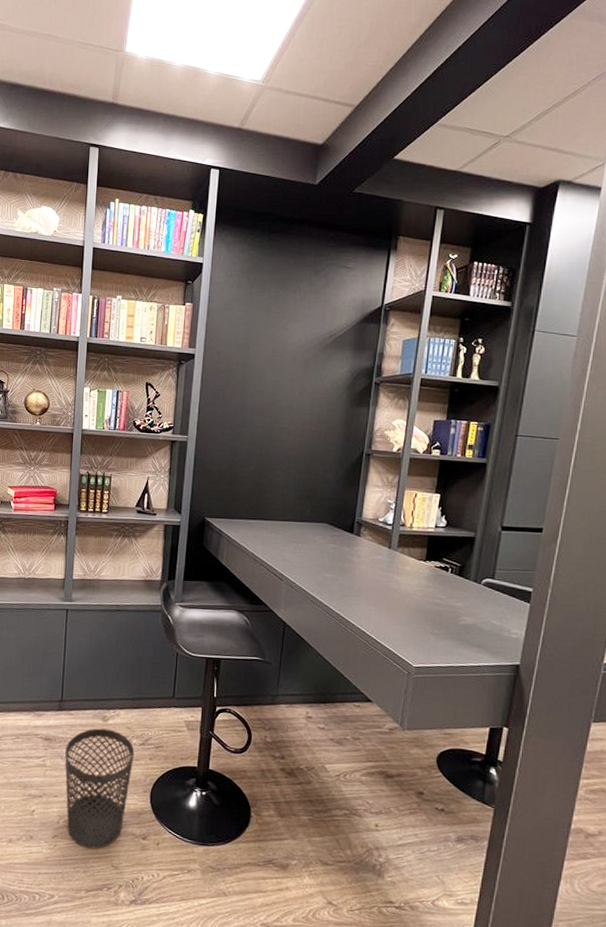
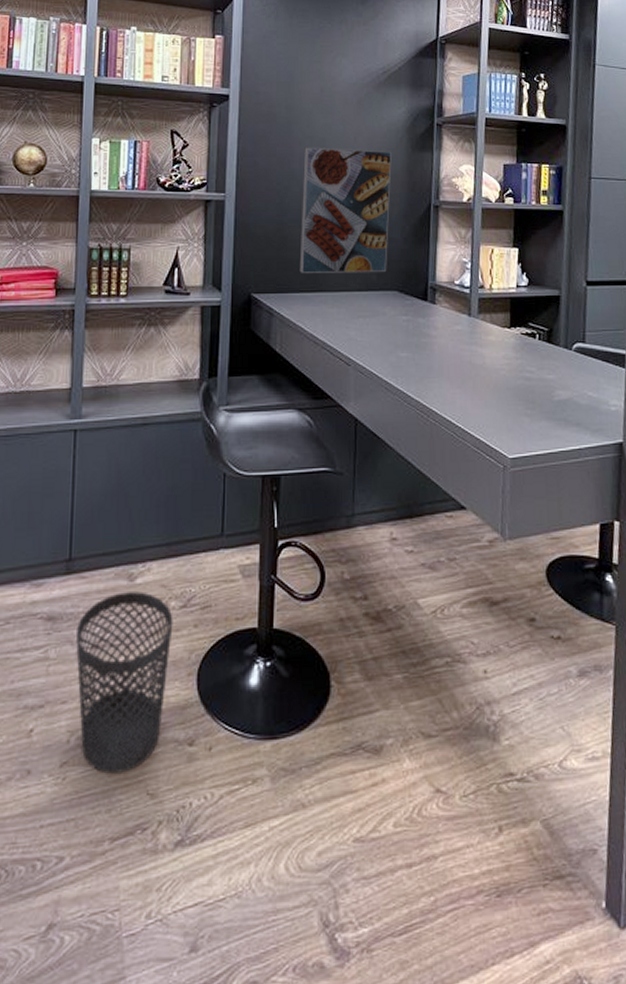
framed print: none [245,400,332,508] -> present [299,147,392,273]

